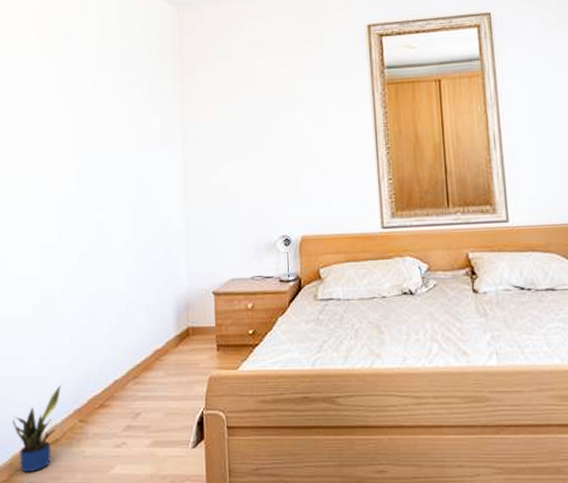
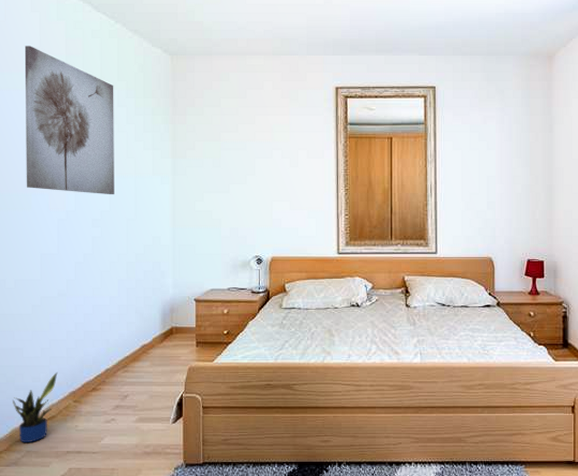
wall art: none [21,11,119,172] -> present [24,46,114,195]

